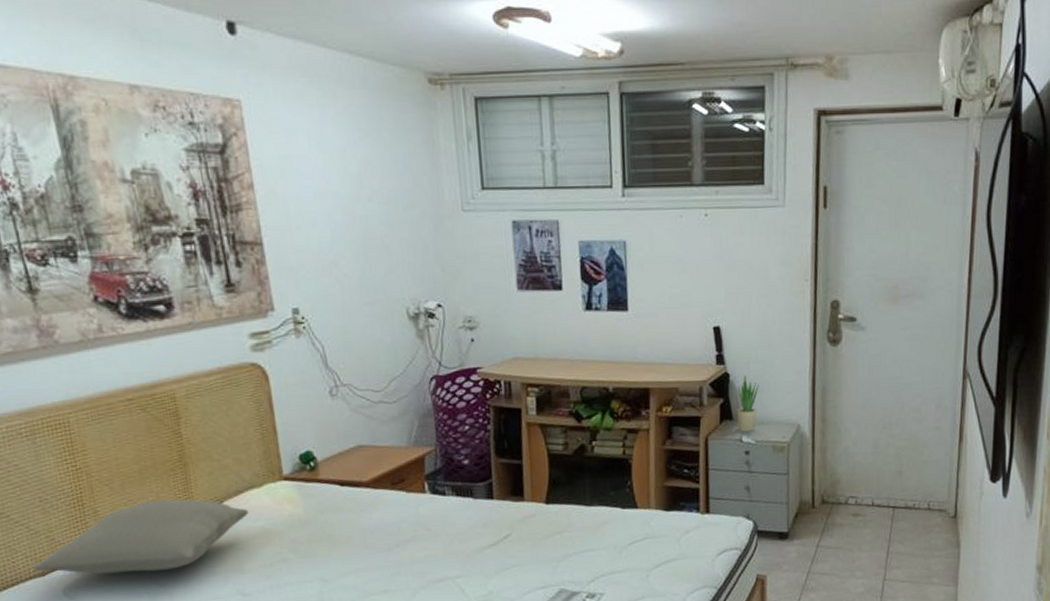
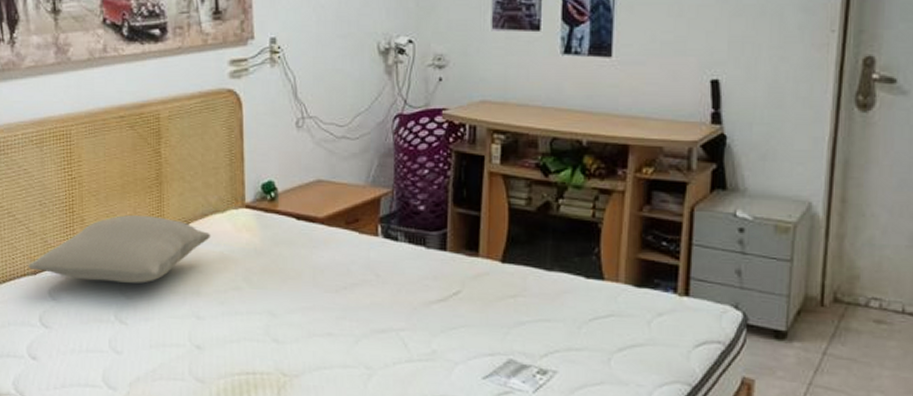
potted plant: present [736,375,759,432] -> none [731,138,762,205]

